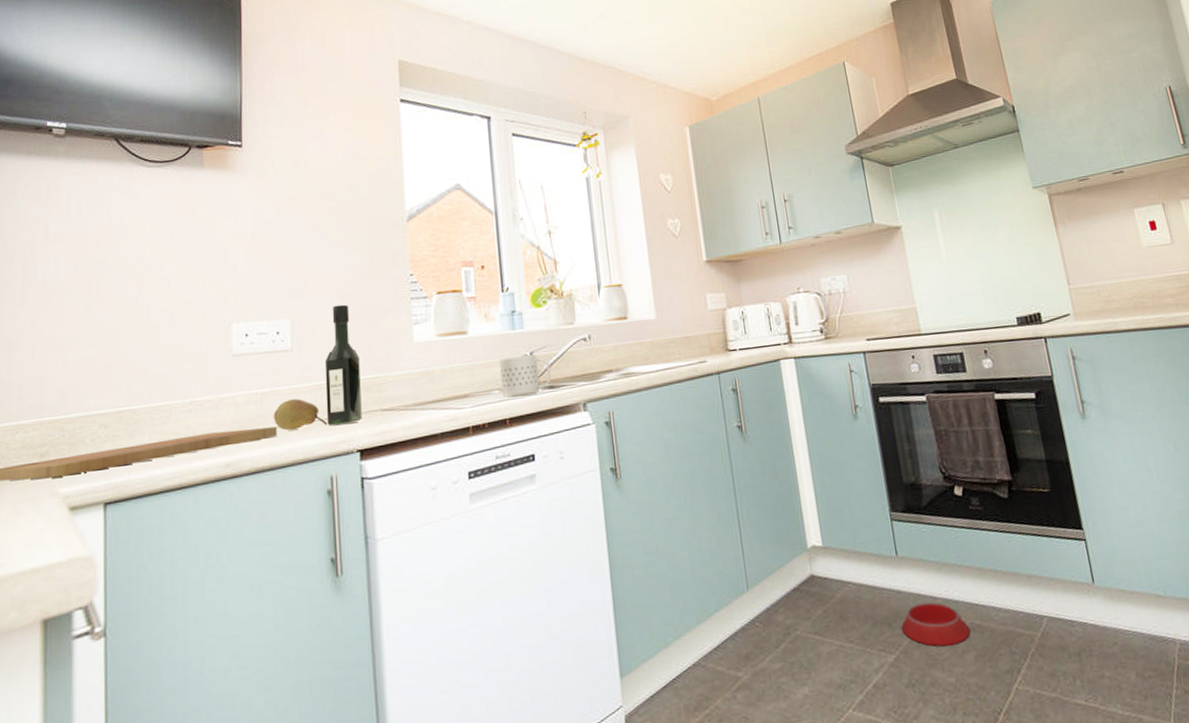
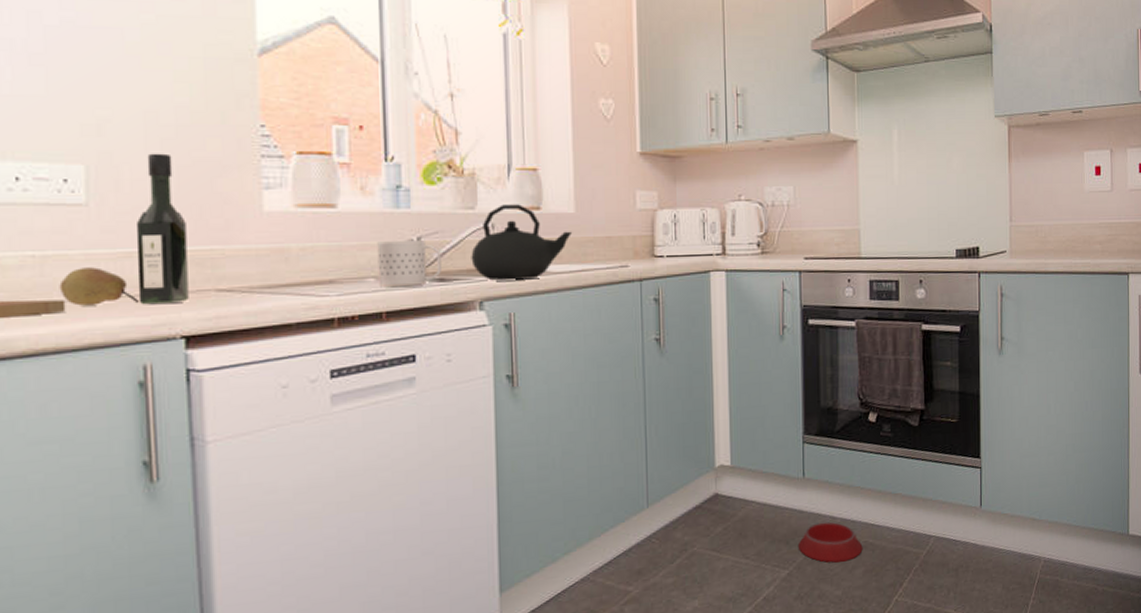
teapot: none [573,316,656,385] -> present [471,204,573,281]

